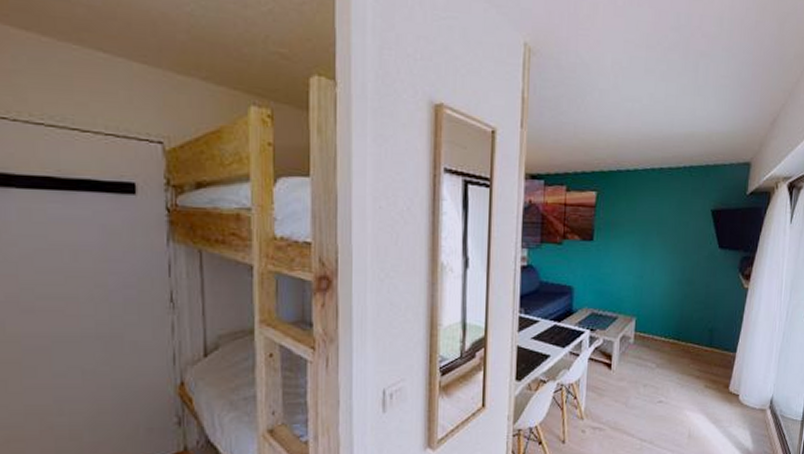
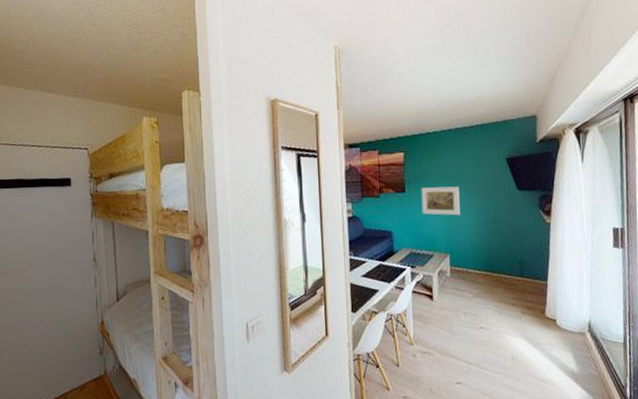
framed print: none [610,237,655,273] -> present [421,186,460,216]

